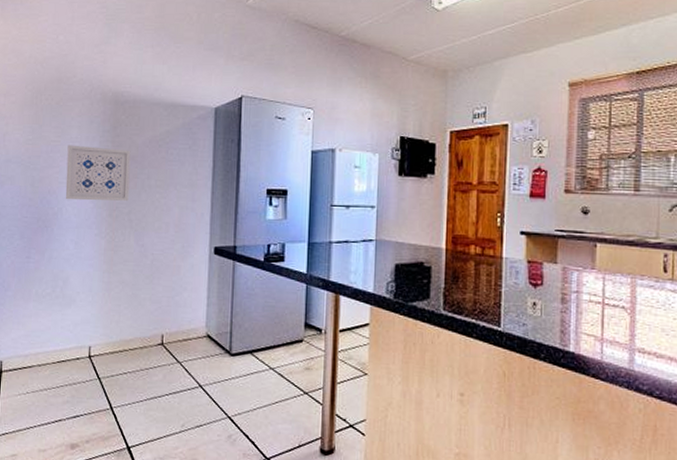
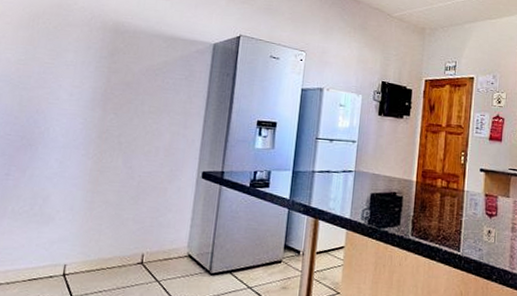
wall art: present [65,145,131,201] -> none [54,67,127,124]

